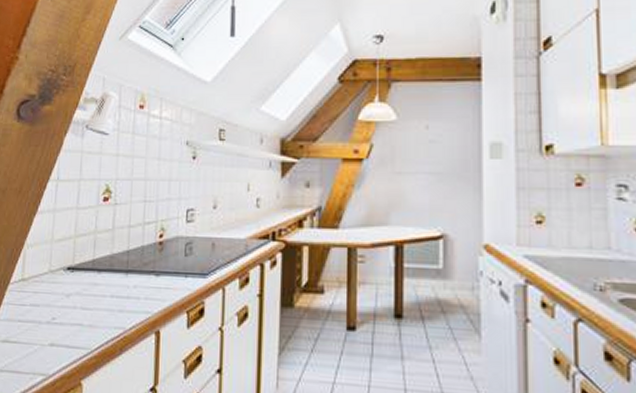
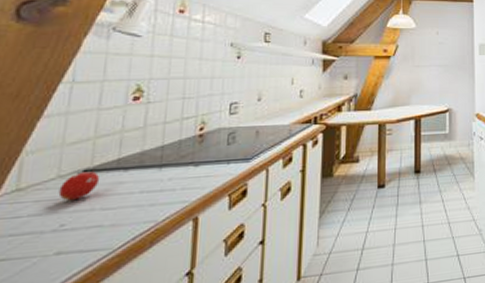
fruit: none [50,267,80,296] -> present [58,168,100,201]

